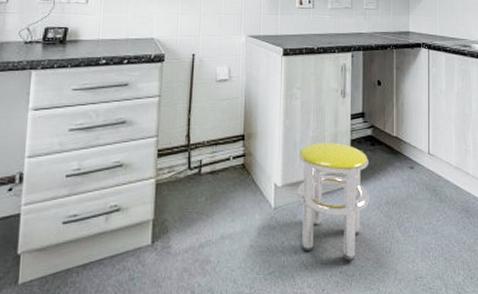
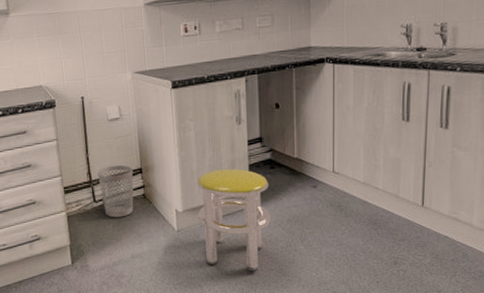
wastebasket: none [197,129,235,189] -> present [97,164,134,218]

